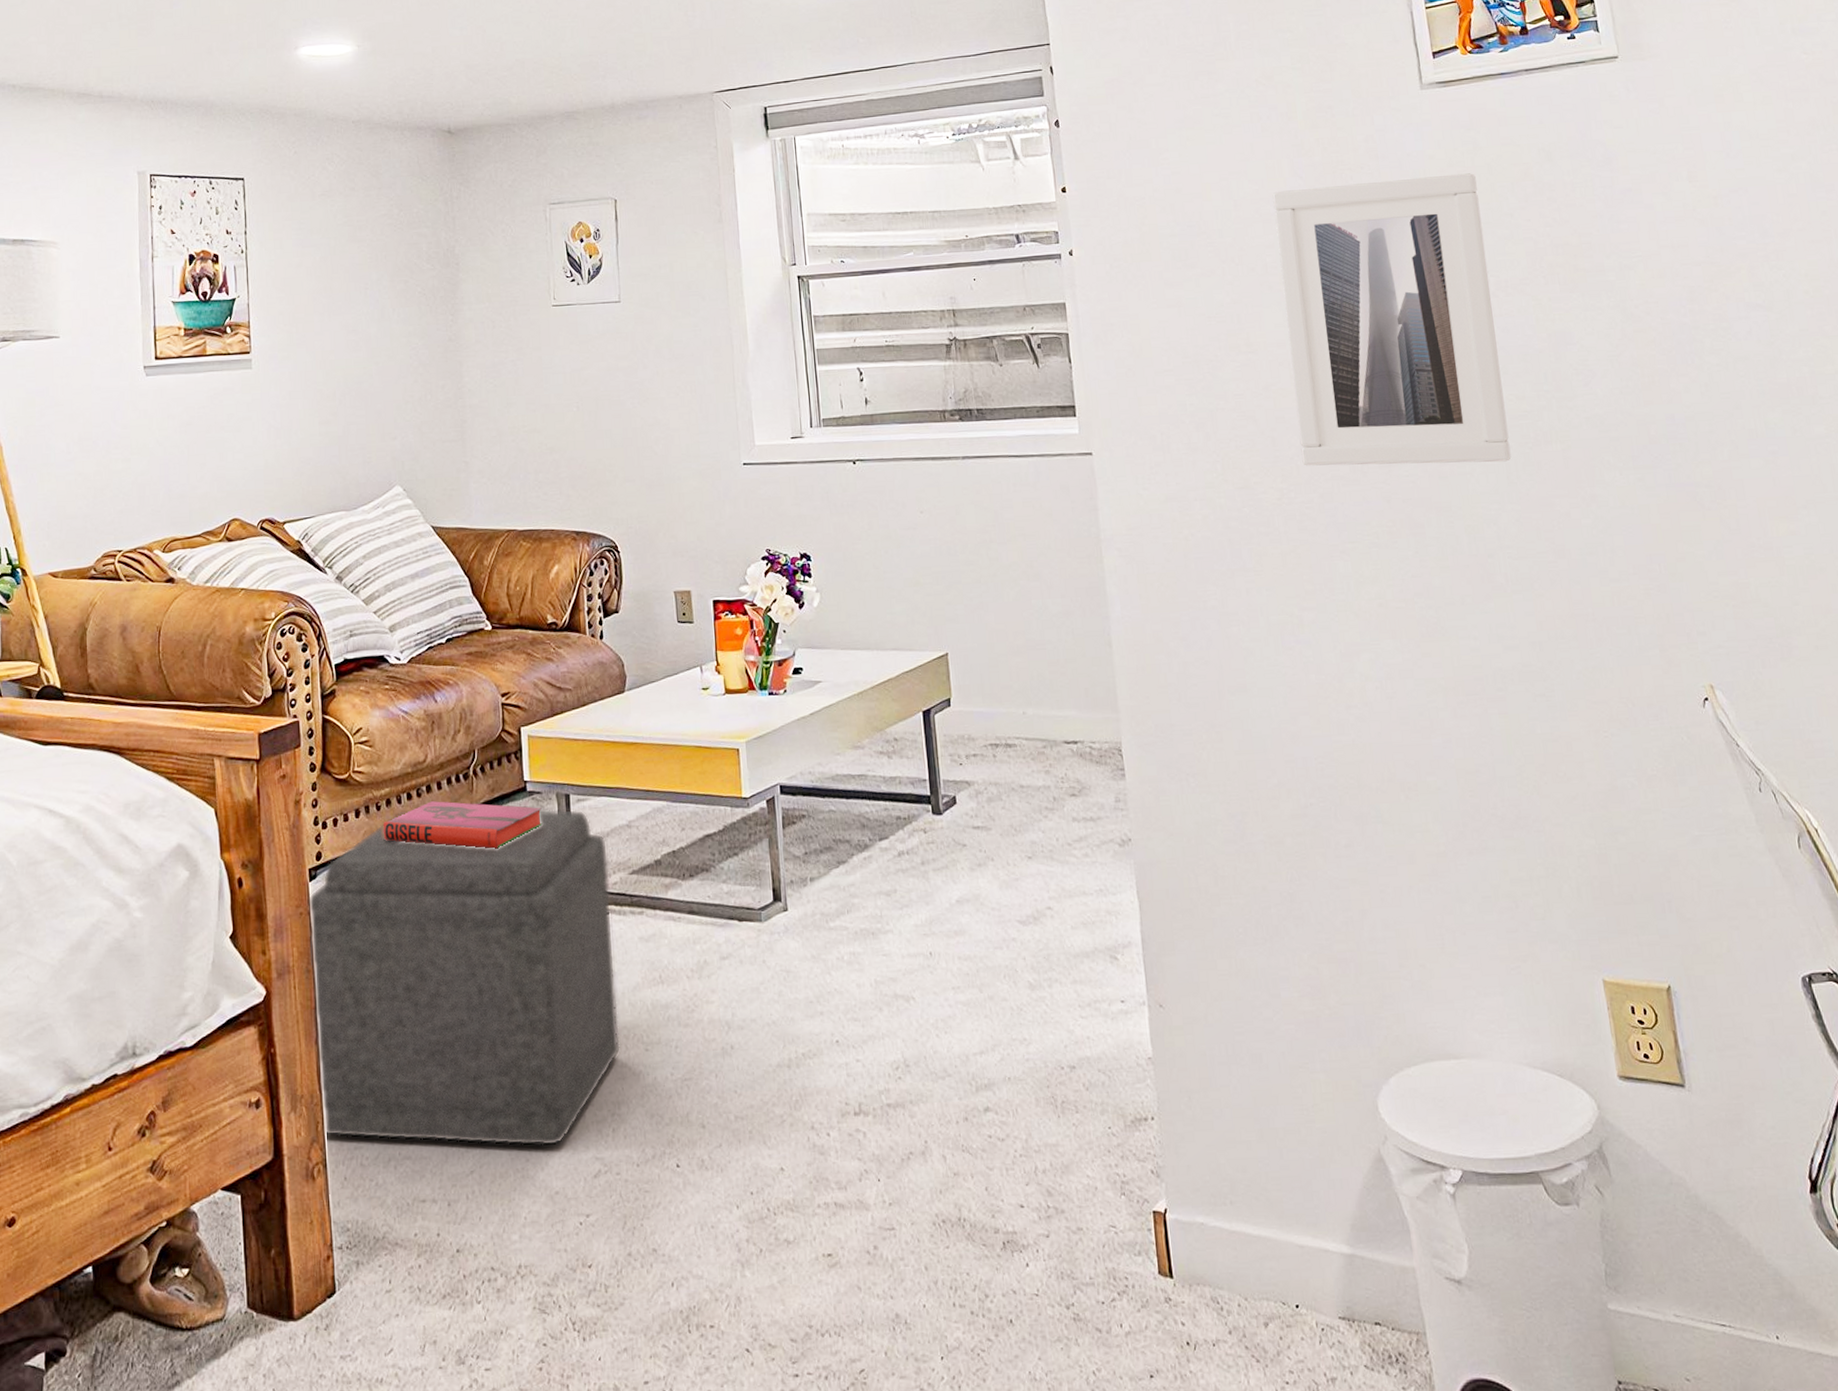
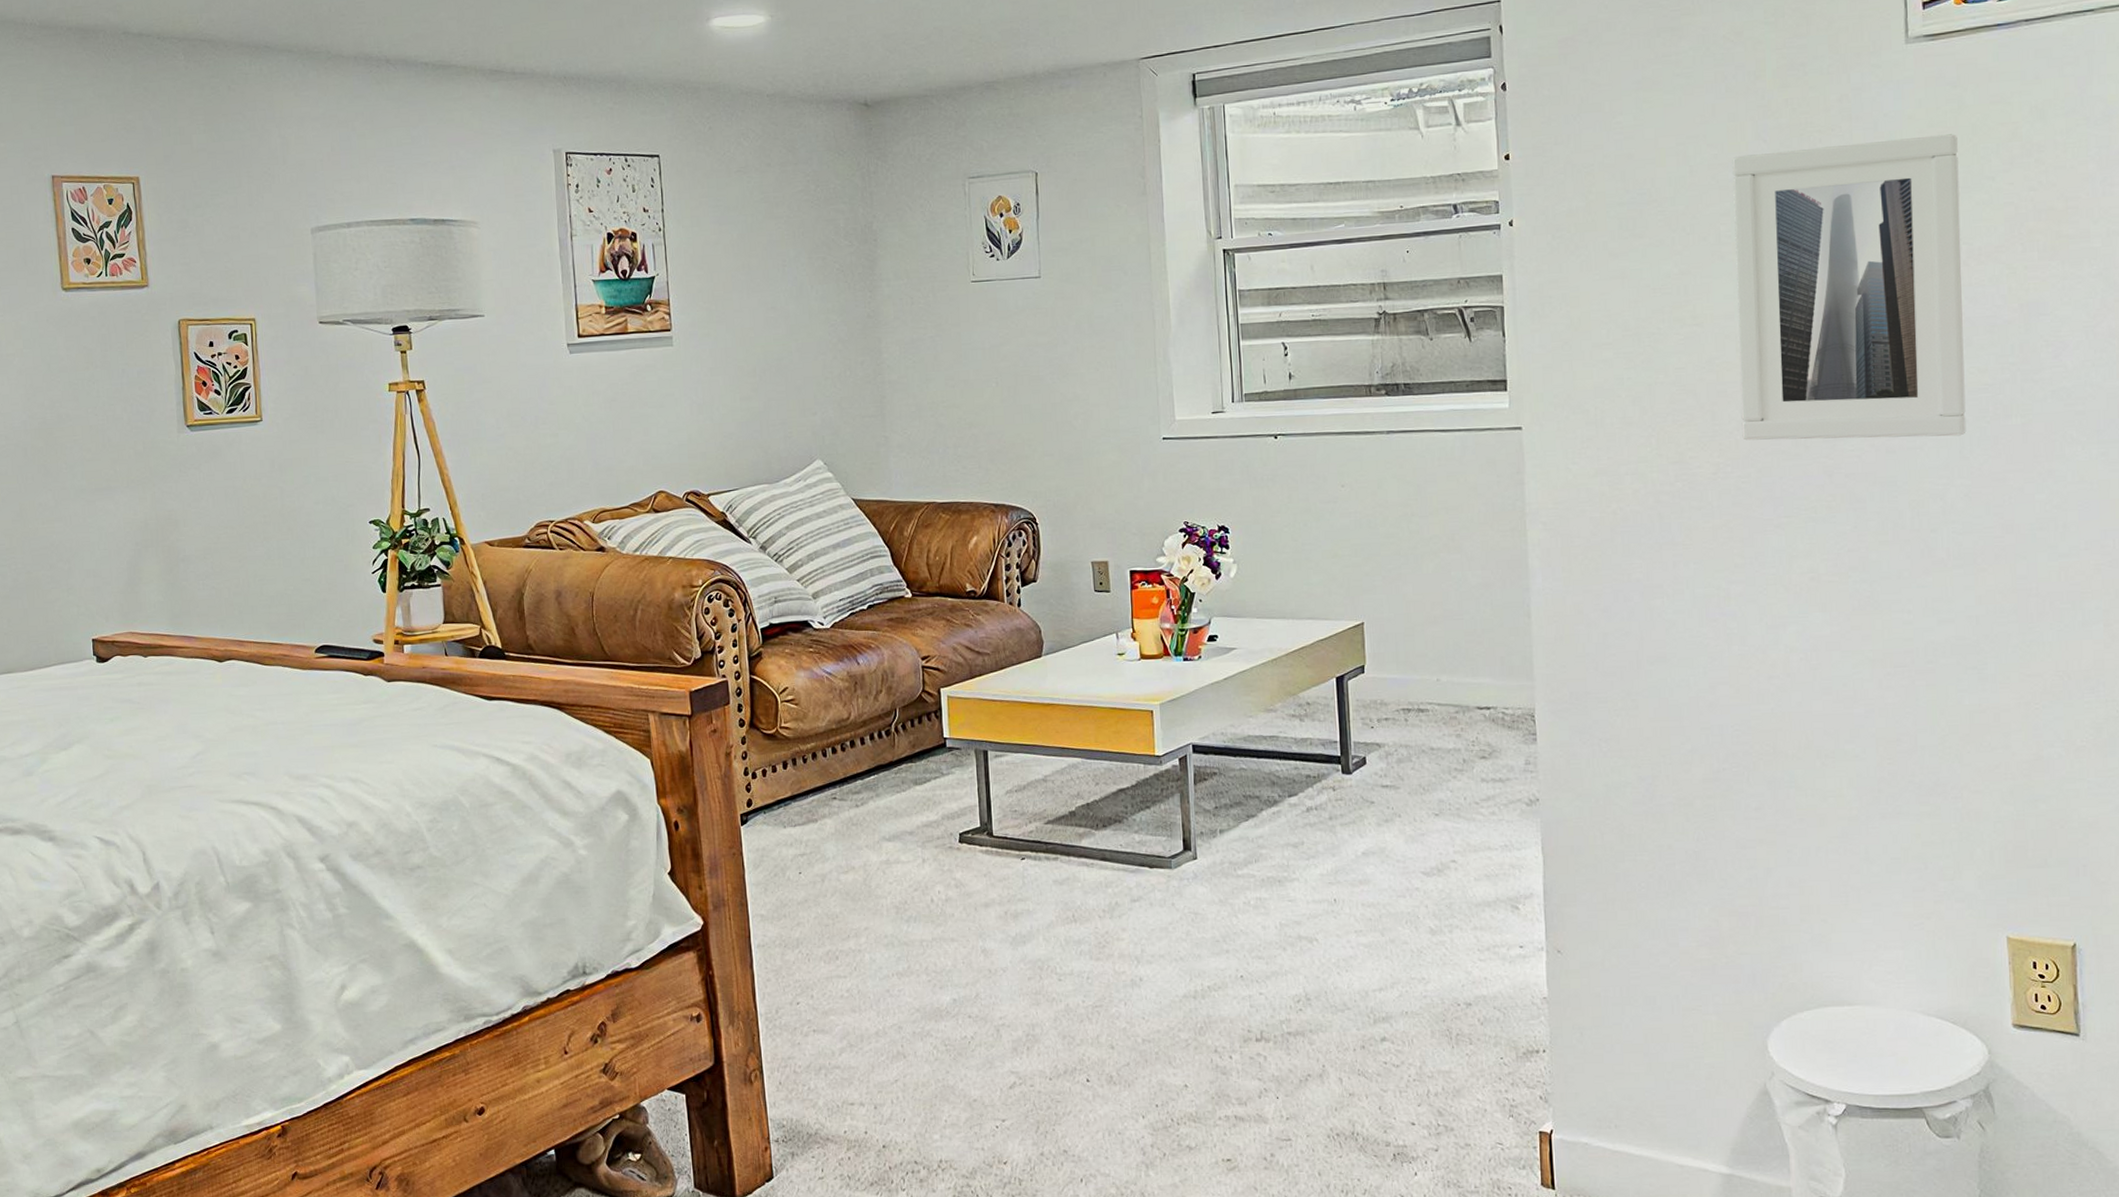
ottoman: present [307,809,620,1146] -> none [740,763,1035,1061]
hardback book: present [382,801,544,849] -> none [809,755,963,799]

